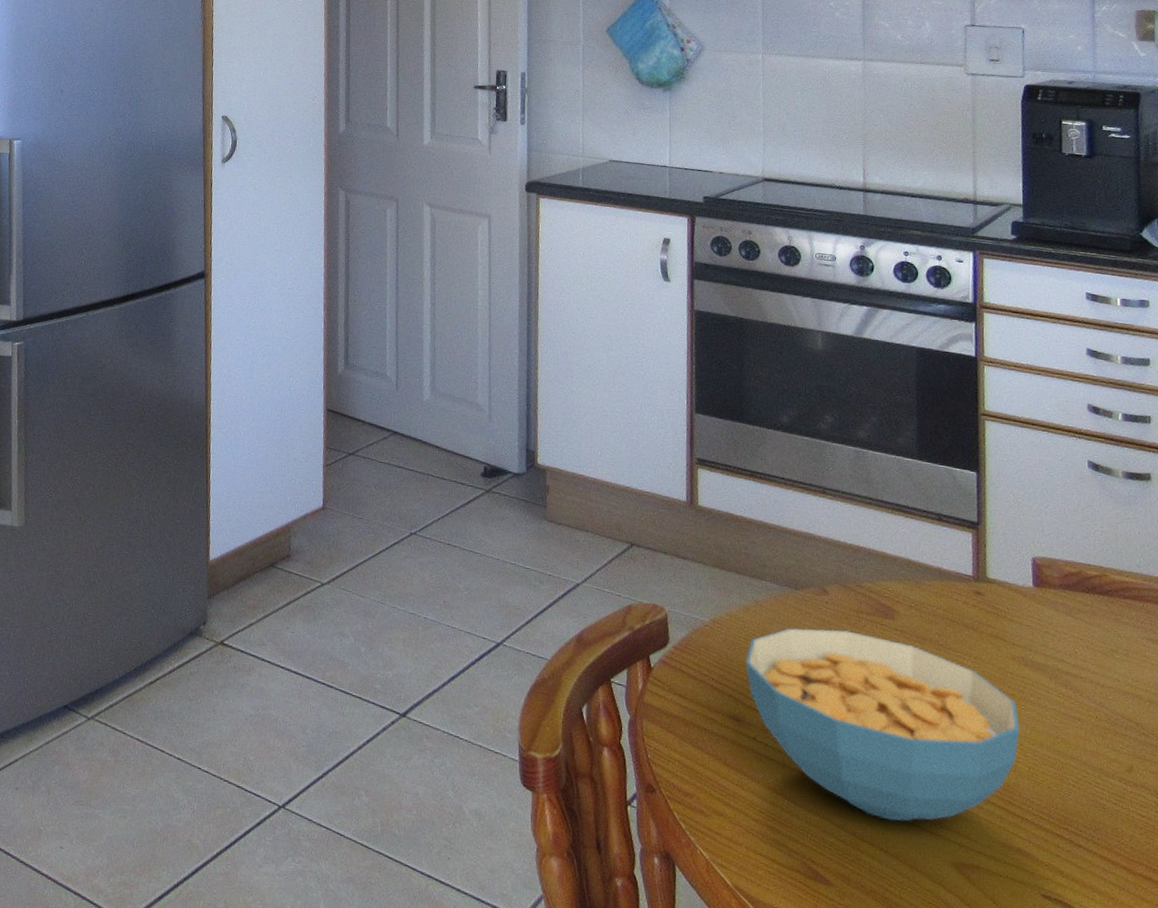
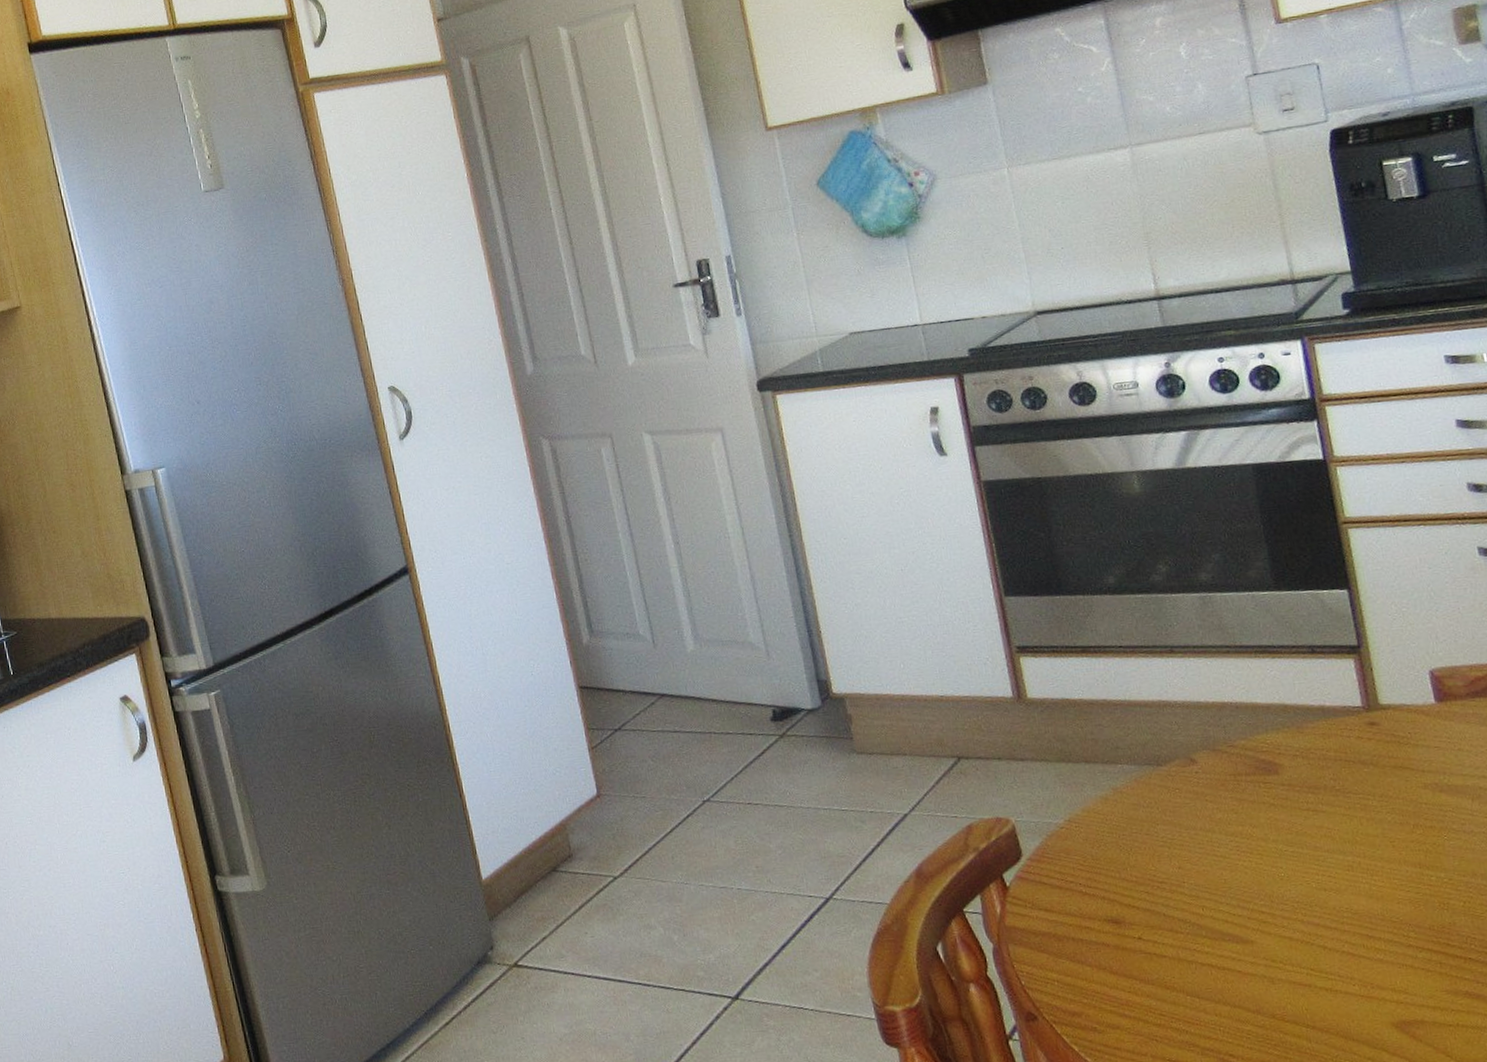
cereal bowl: present [745,628,1020,822] -> none [1114,797,1448,994]

